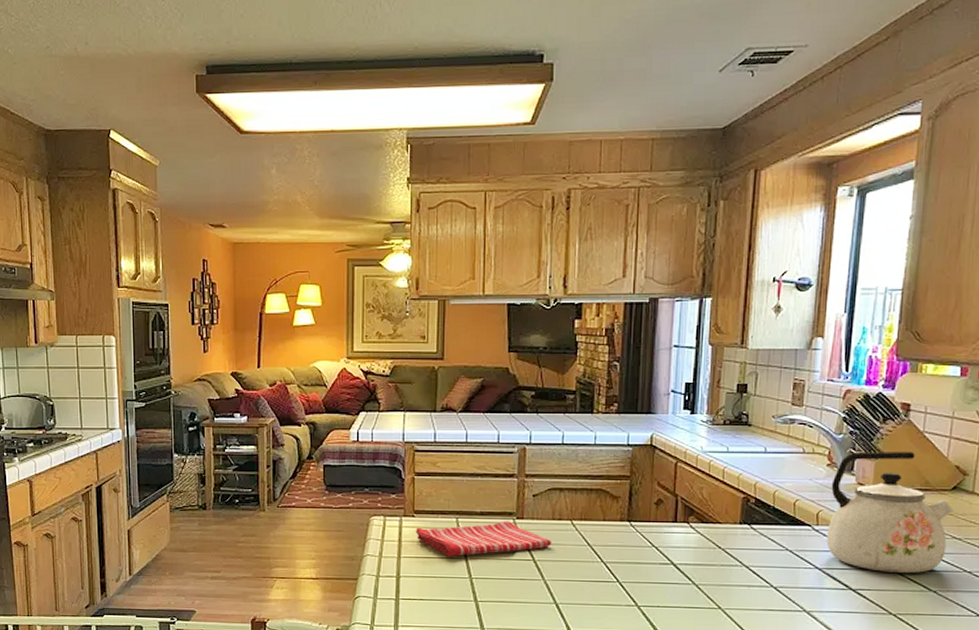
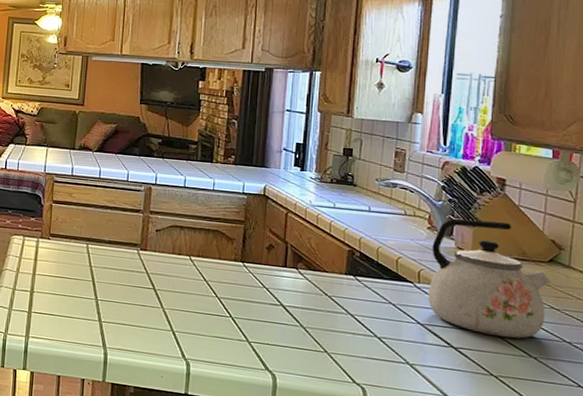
dish towel: present [415,521,552,556] -> none [50,249,171,280]

